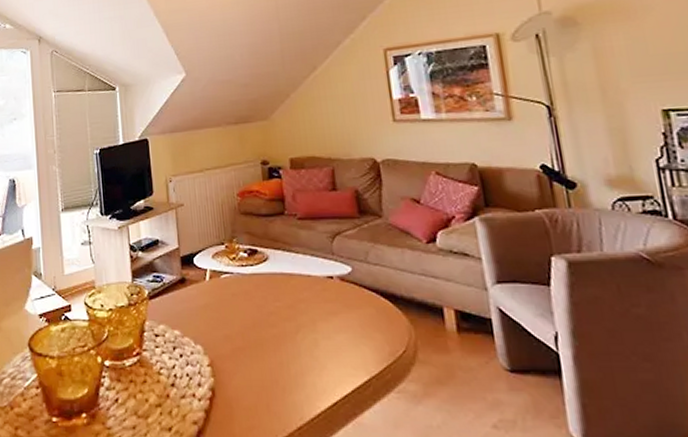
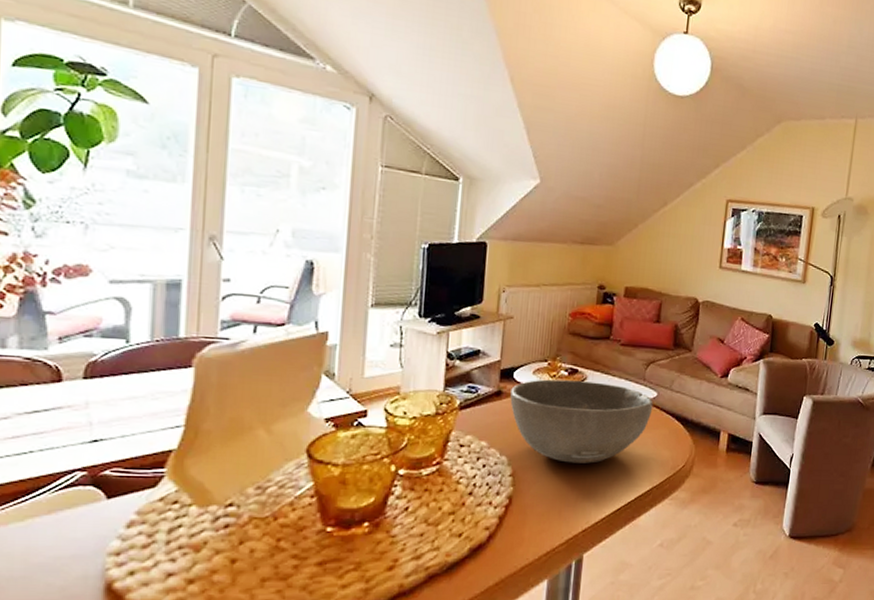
bowl: none [194,261,351,351] -> present [510,379,653,464]

